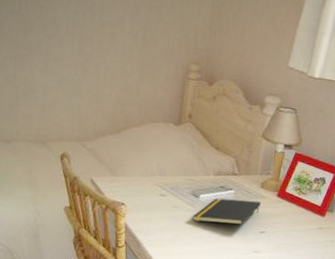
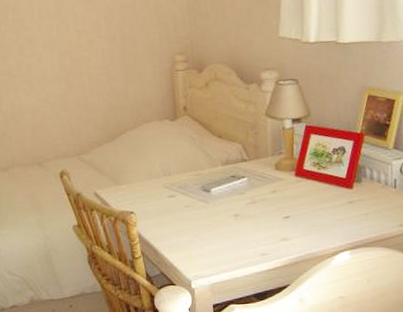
notepad: present [192,198,261,225] -> none [208,184,279,218]

